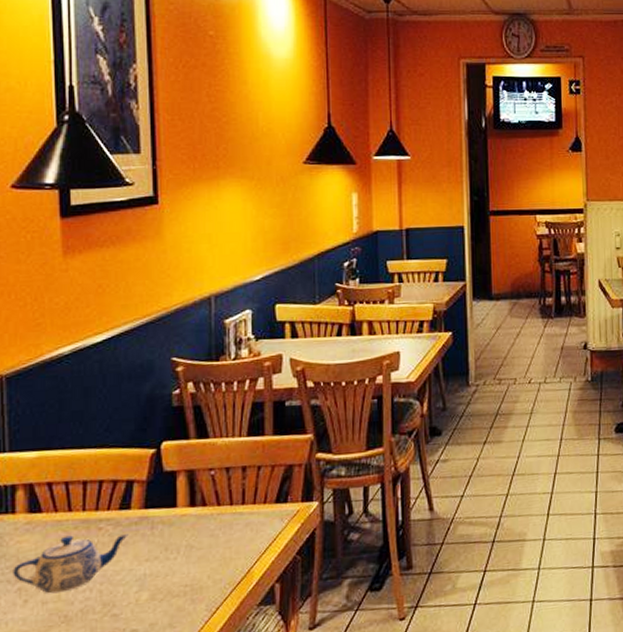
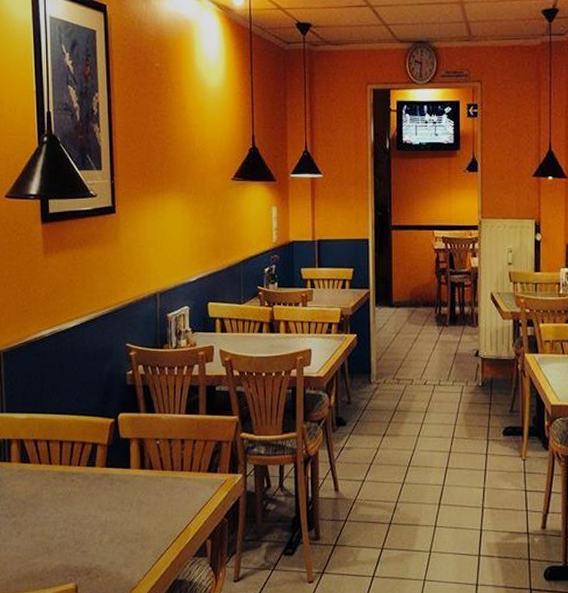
teapot: present [13,534,129,594] -> none [9,484,94,529]

